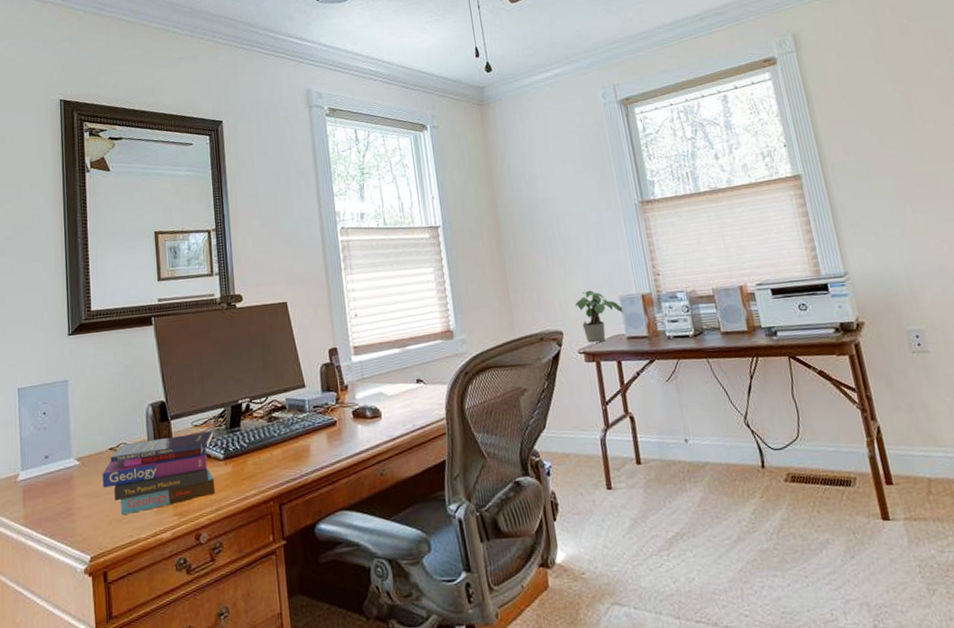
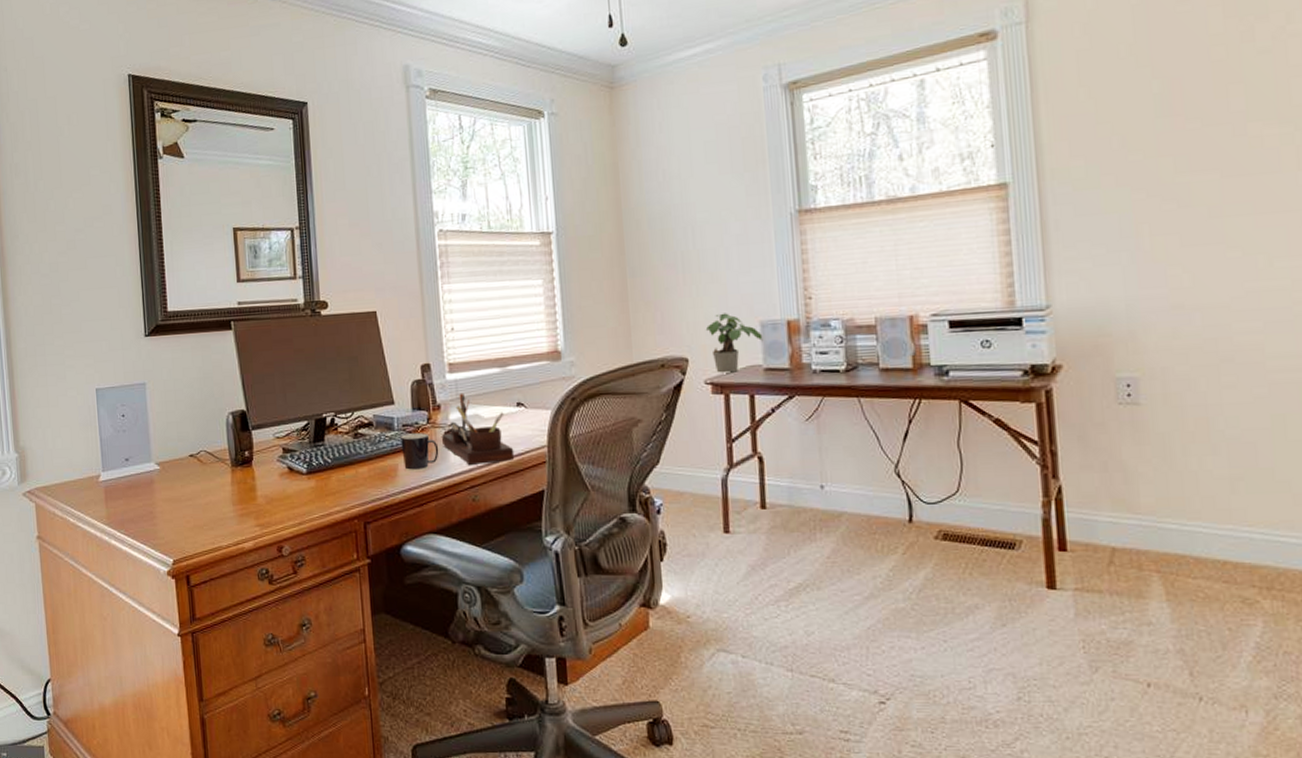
books: present [102,430,216,515] -> none [183,443,298,521]
mug: none [312,413,348,452] -> present [400,433,439,473]
desk organizer: none [349,373,417,441] -> present [441,393,515,465]

